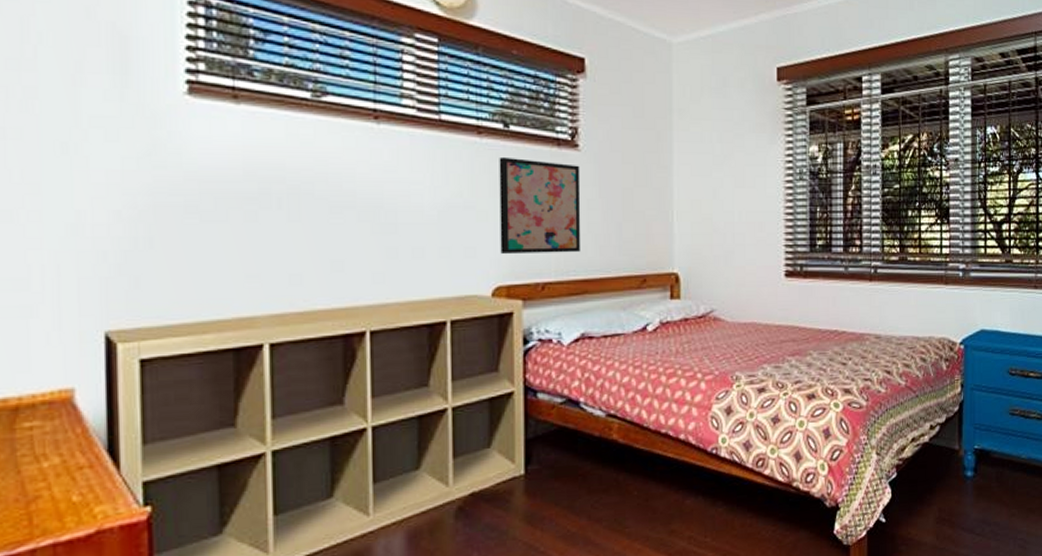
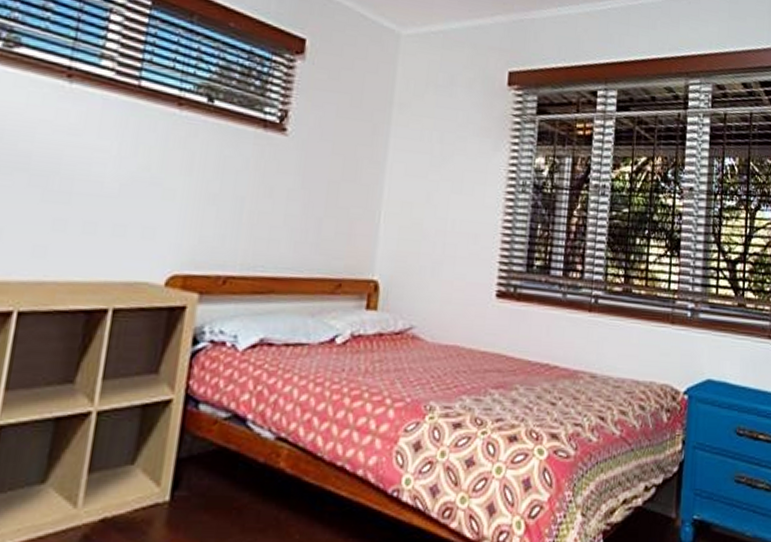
wall art: present [499,156,581,255] -> none [182,132,285,246]

